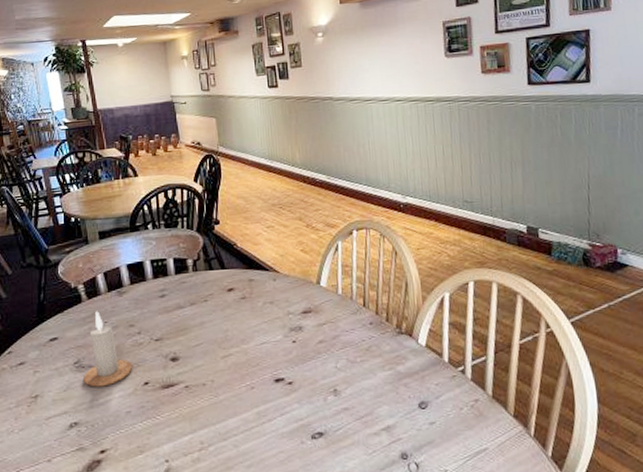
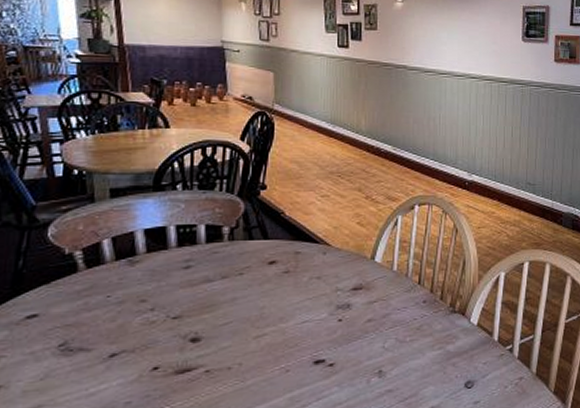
candle: present [84,311,132,387] -> none [70,283,139,375]

